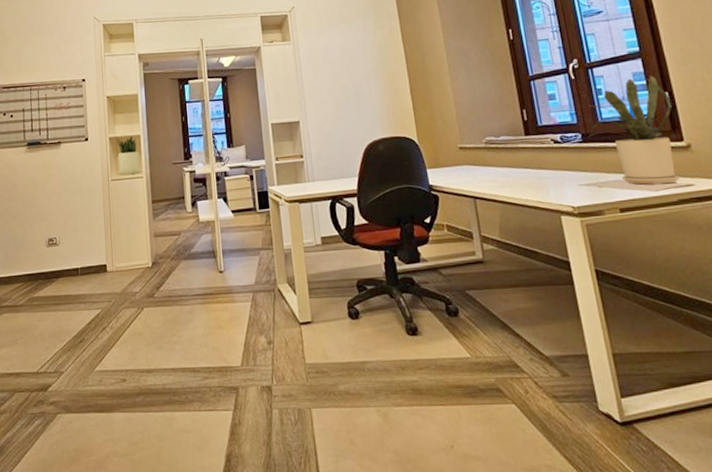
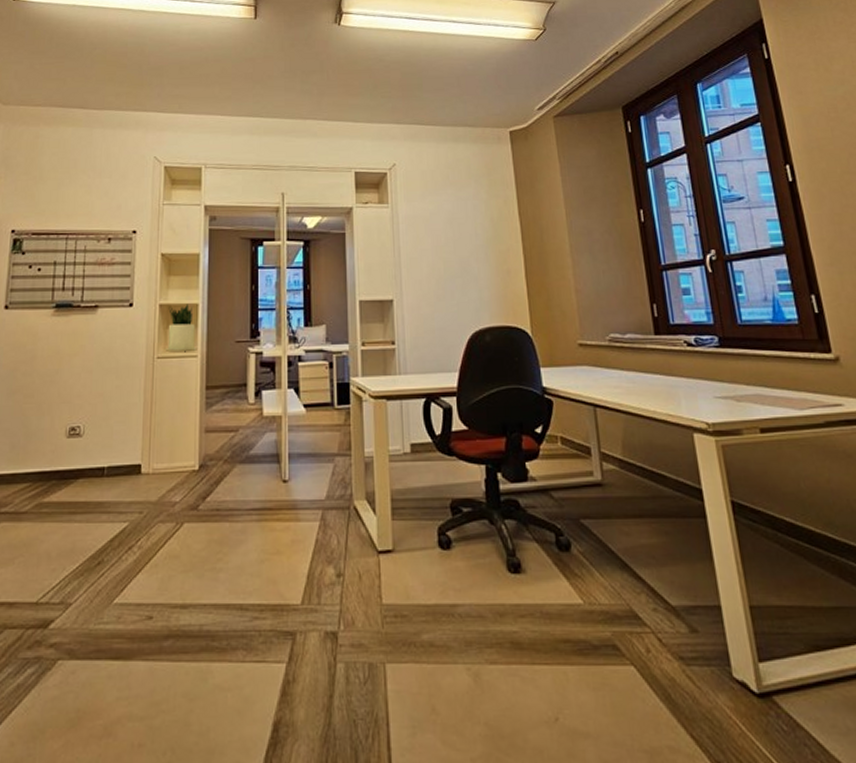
house plant: present [578,75,681,185] -> none [715,274,828,403]

